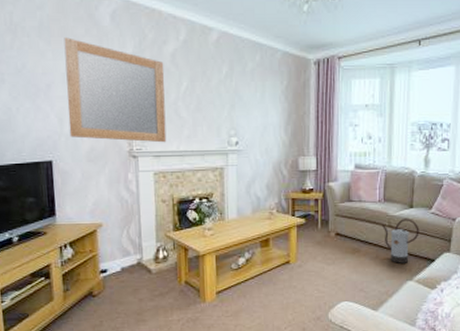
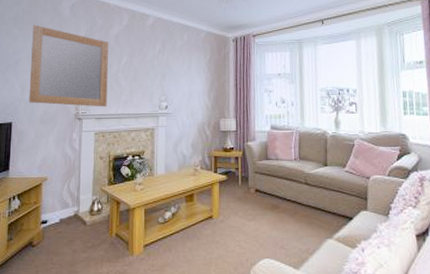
watering can: present [381,219,420,263] -> none [298,176,336,221]

